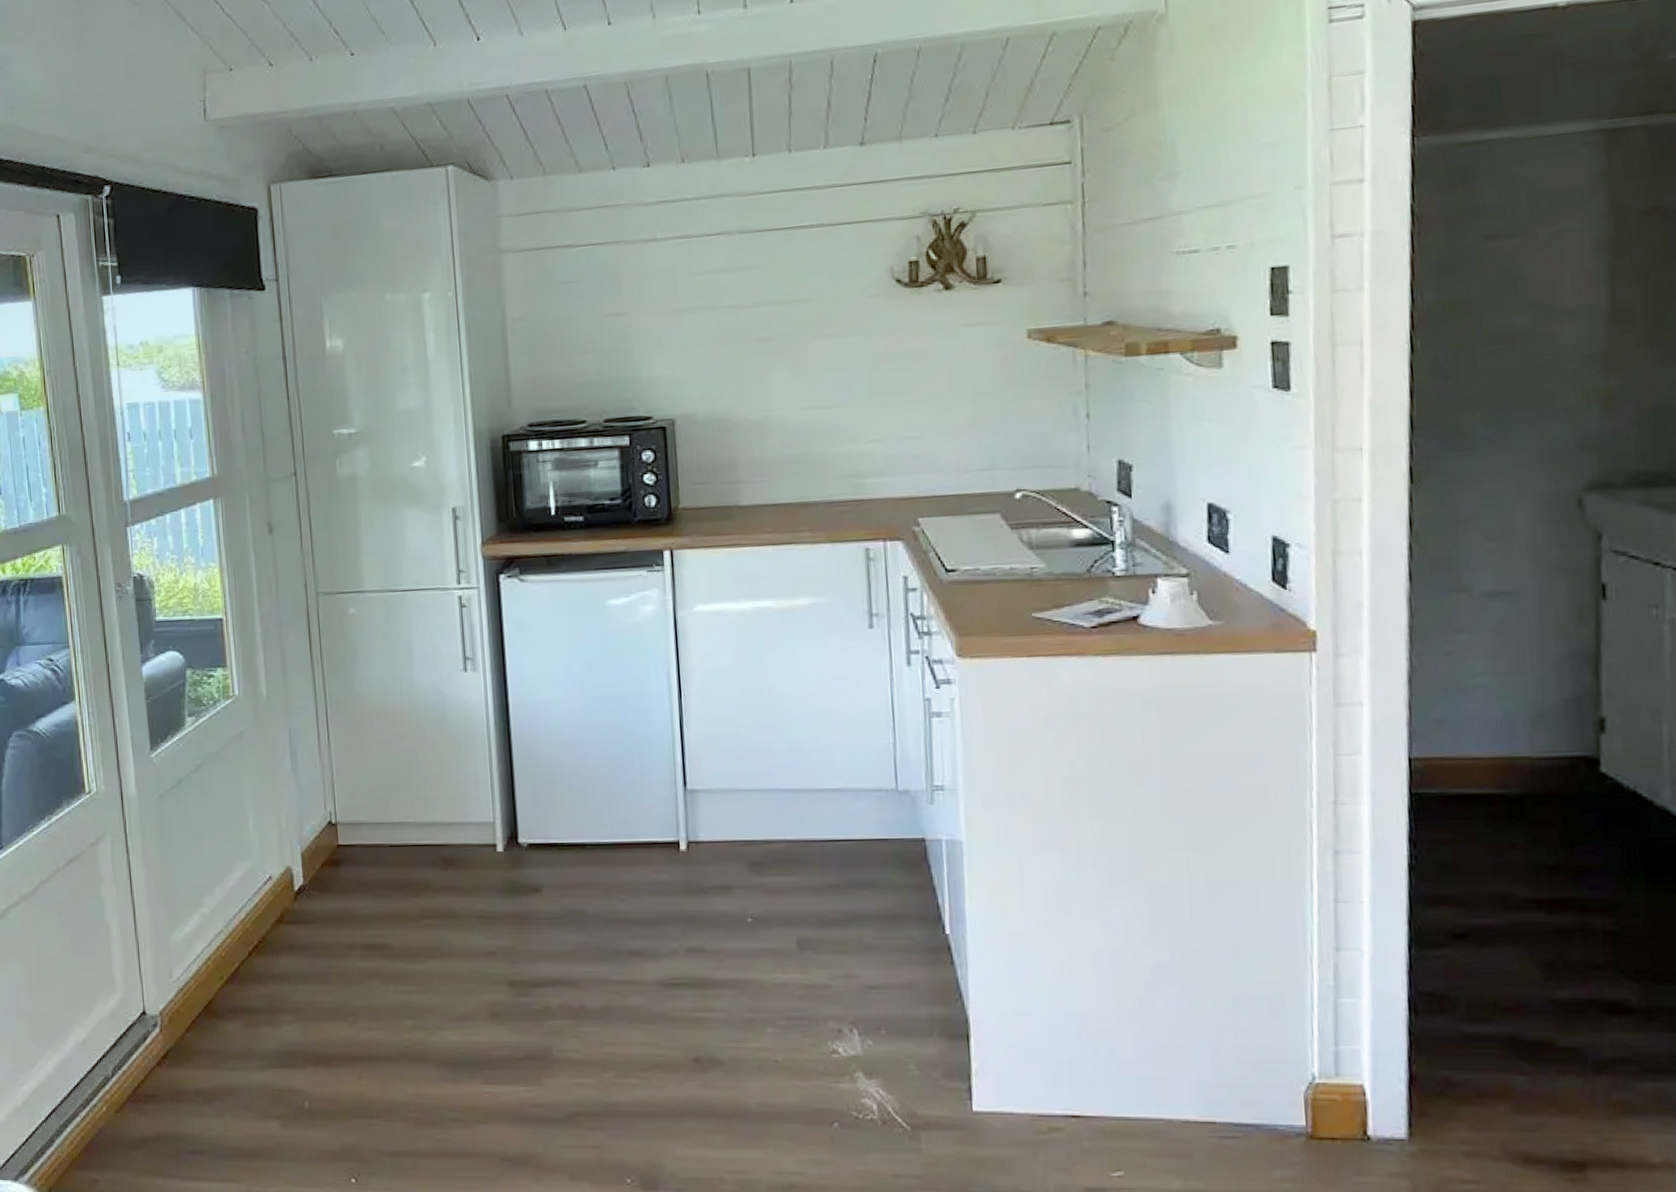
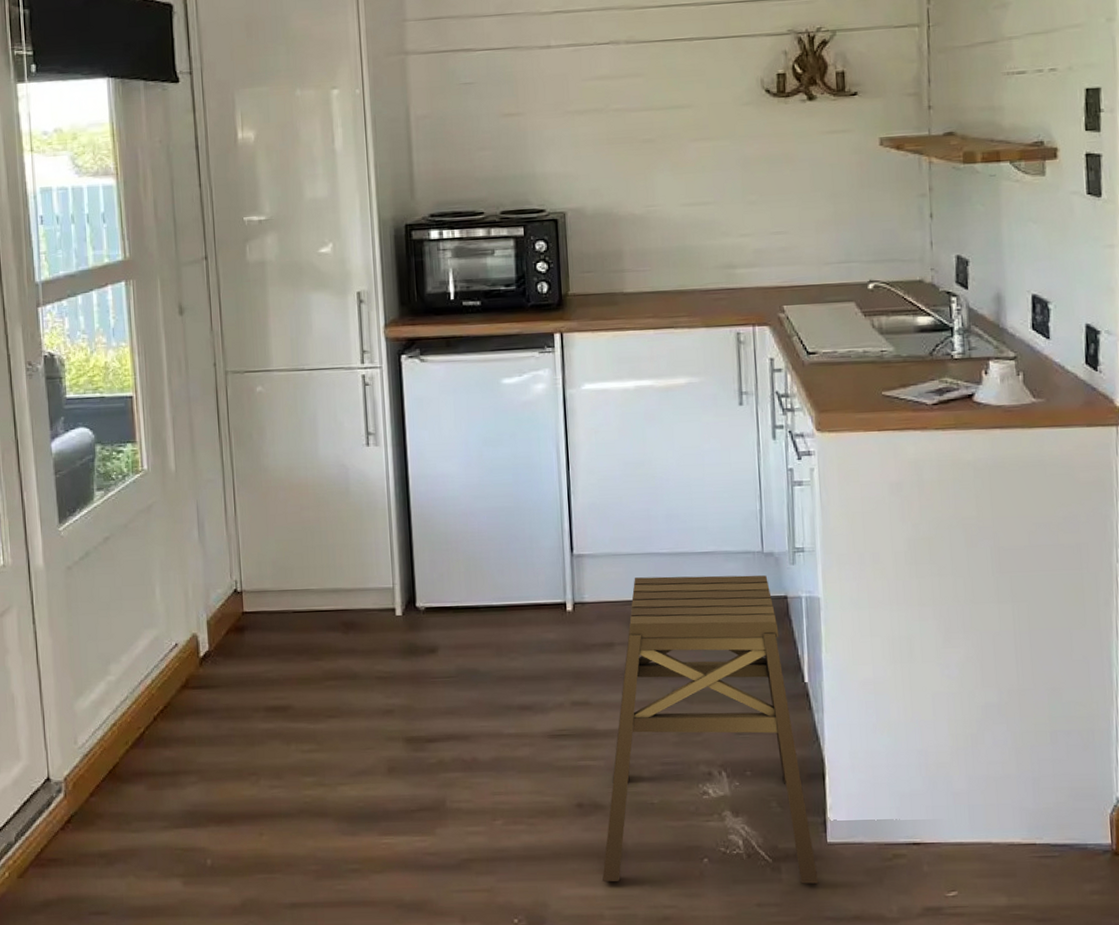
stool: none [722,815,964,1156] -> present [602,575,819,884]

